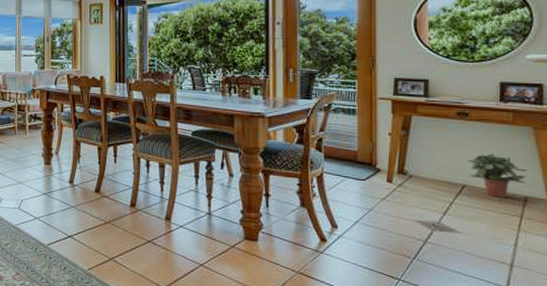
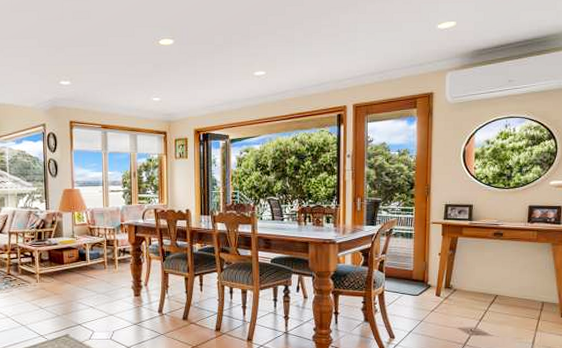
potted plant: present [468,153,528,198] -> none [500,267,546,304]

